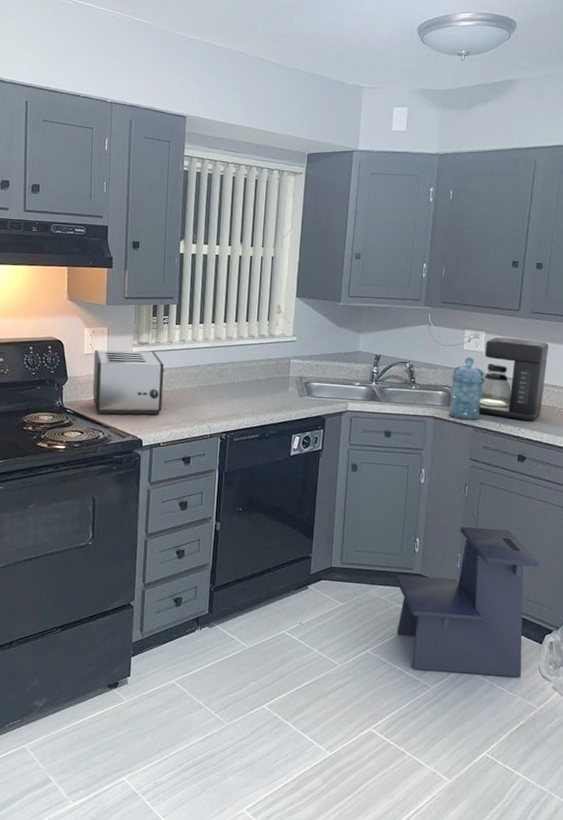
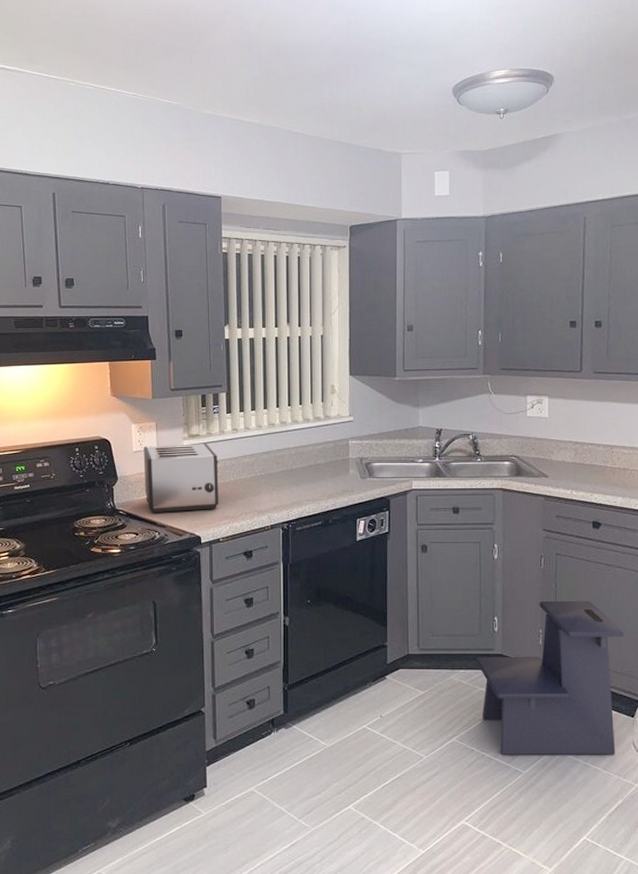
canister: present [448,356,485,420] -> none [517,423,552,489]
coffee maker: present [479,337,549,421] -> none [548,400,615,485]

